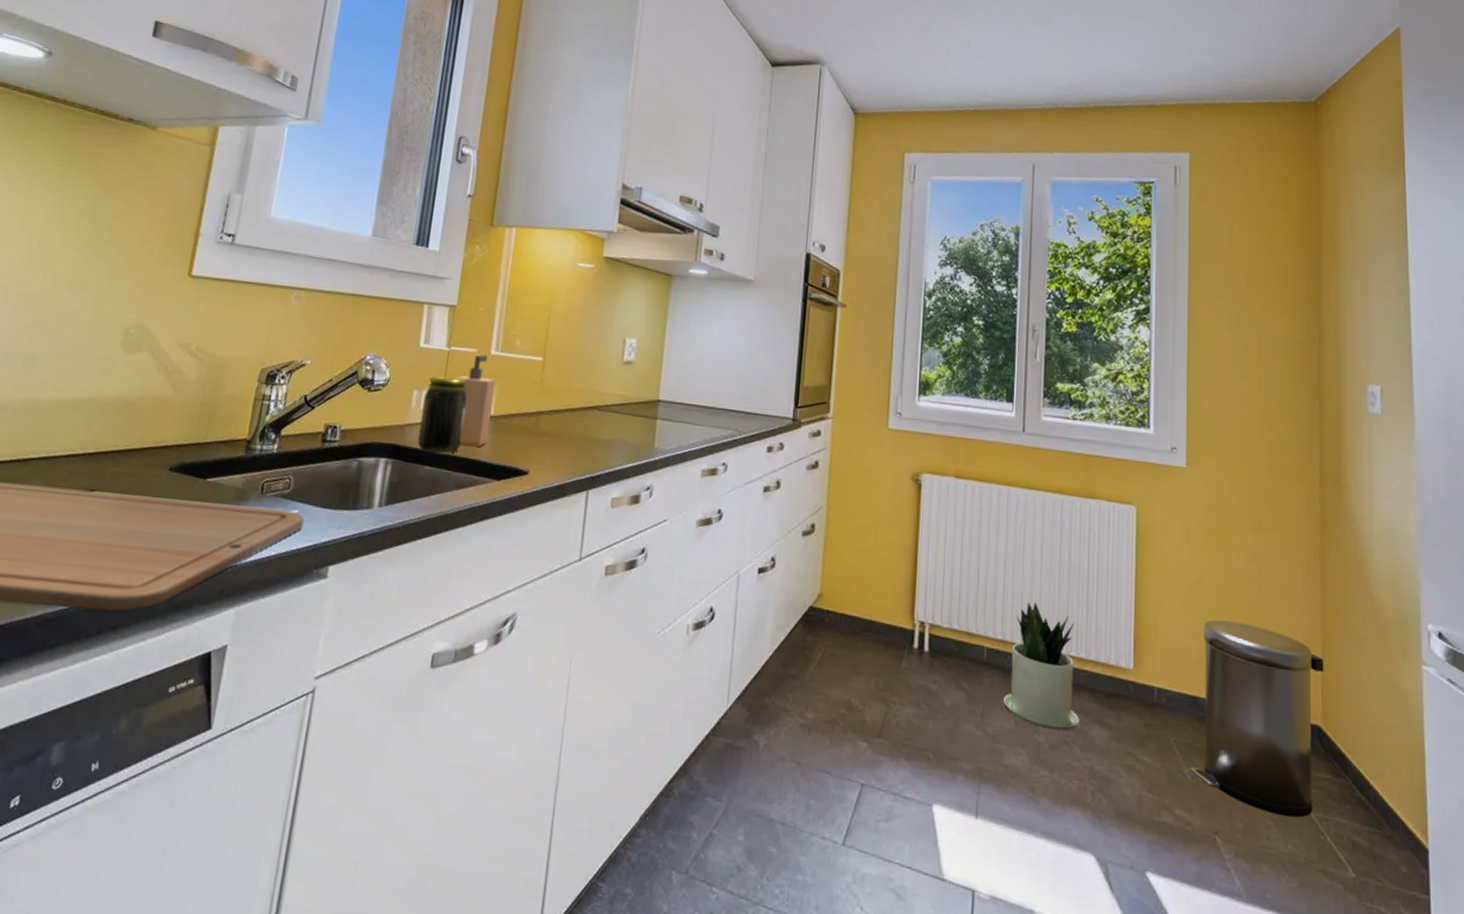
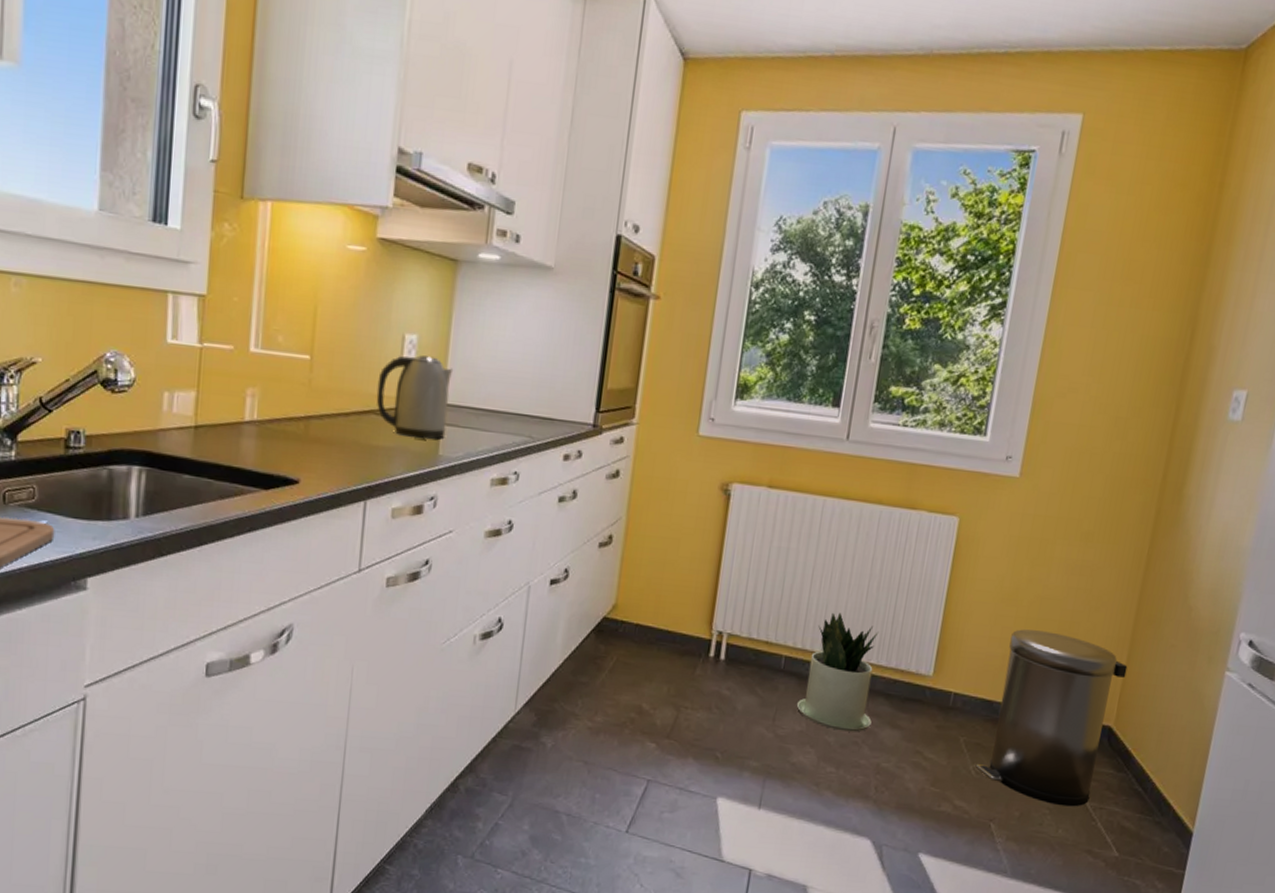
jar: present [417,376,467,453] -> none [173,376,226,461]
soap dispenser: present [455,354,496,448] -> none [210,352,258,455]
kettle: none [599,357,668,433] -> present [376,355,454,439]

